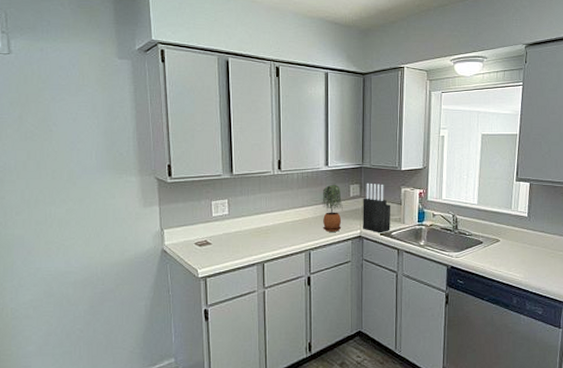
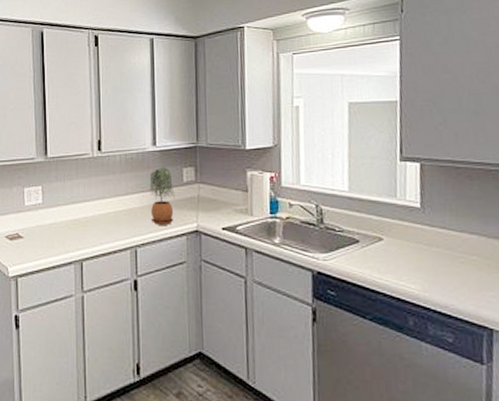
knife block: present [362,183,391,232] -> none [199,165,235,226]

